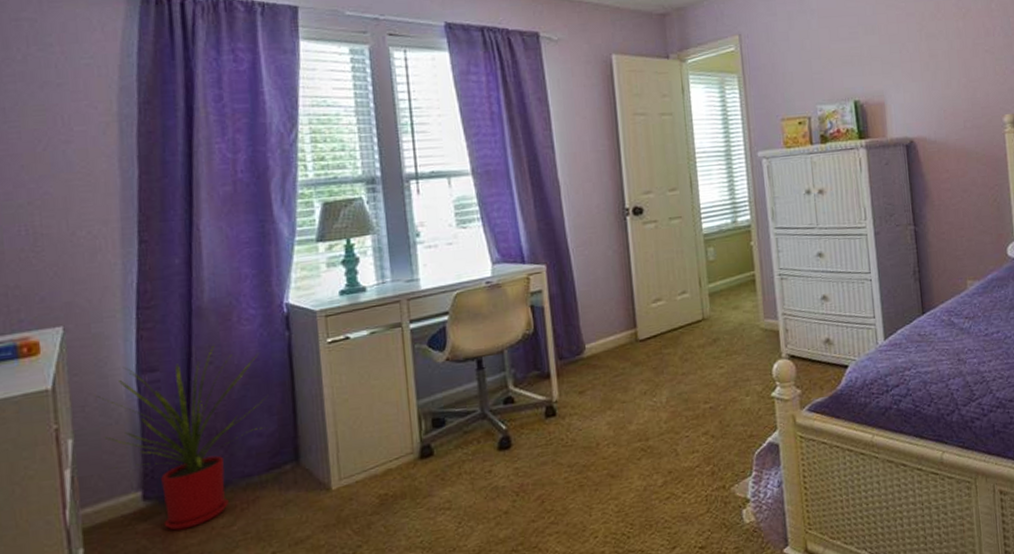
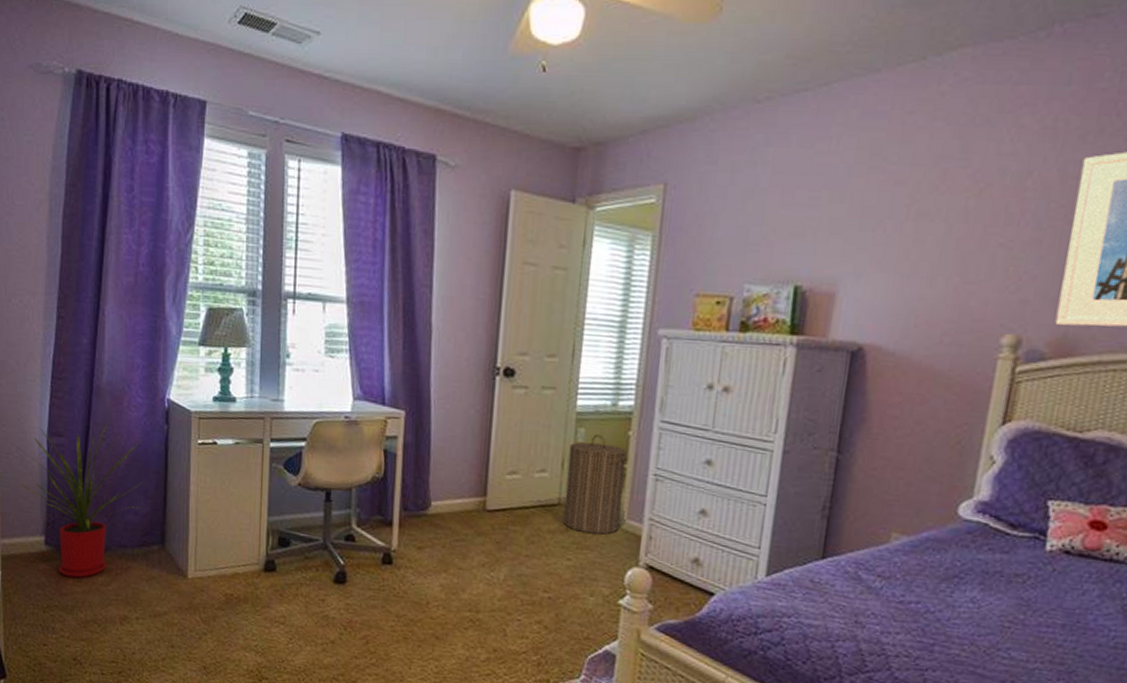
laundry hamper: none [703,249,759,340] -> present [563,434,628,535]

